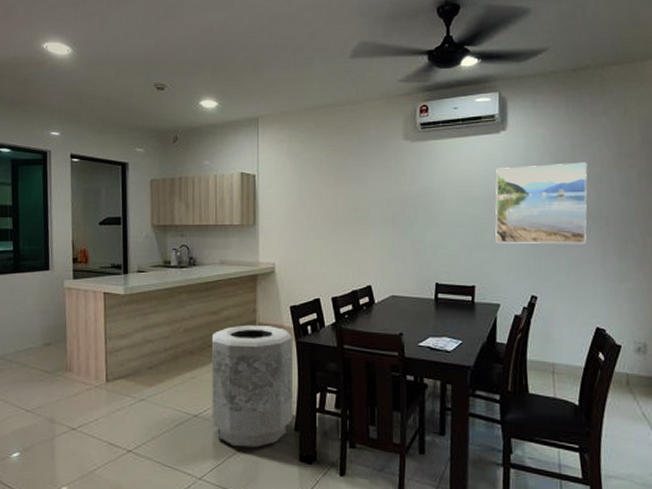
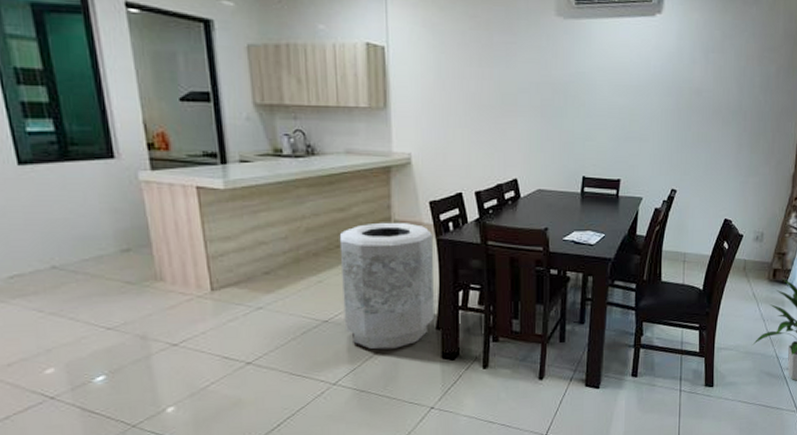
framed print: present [495,162,588,244] -> none [643,54,734,139]

